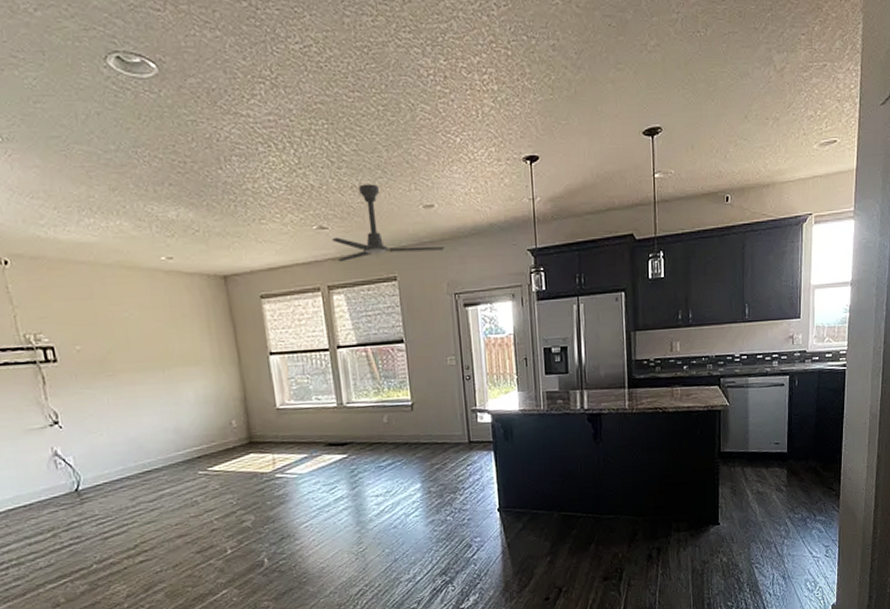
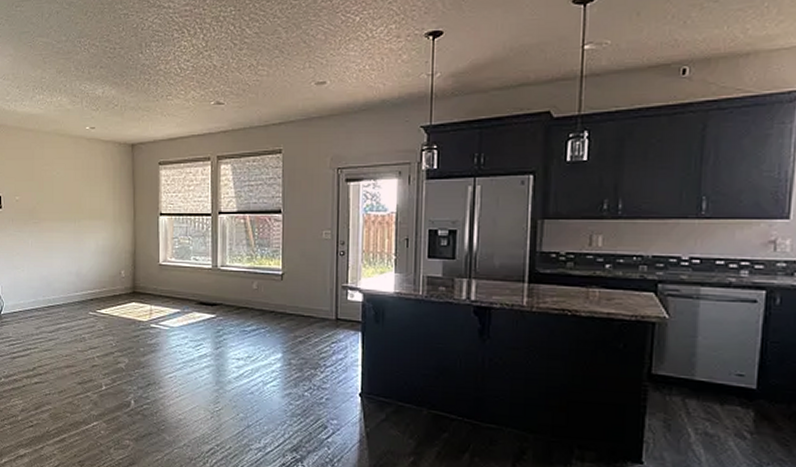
ceiling fan: present [332,184,445,261] -> none [226,63,332,134]

